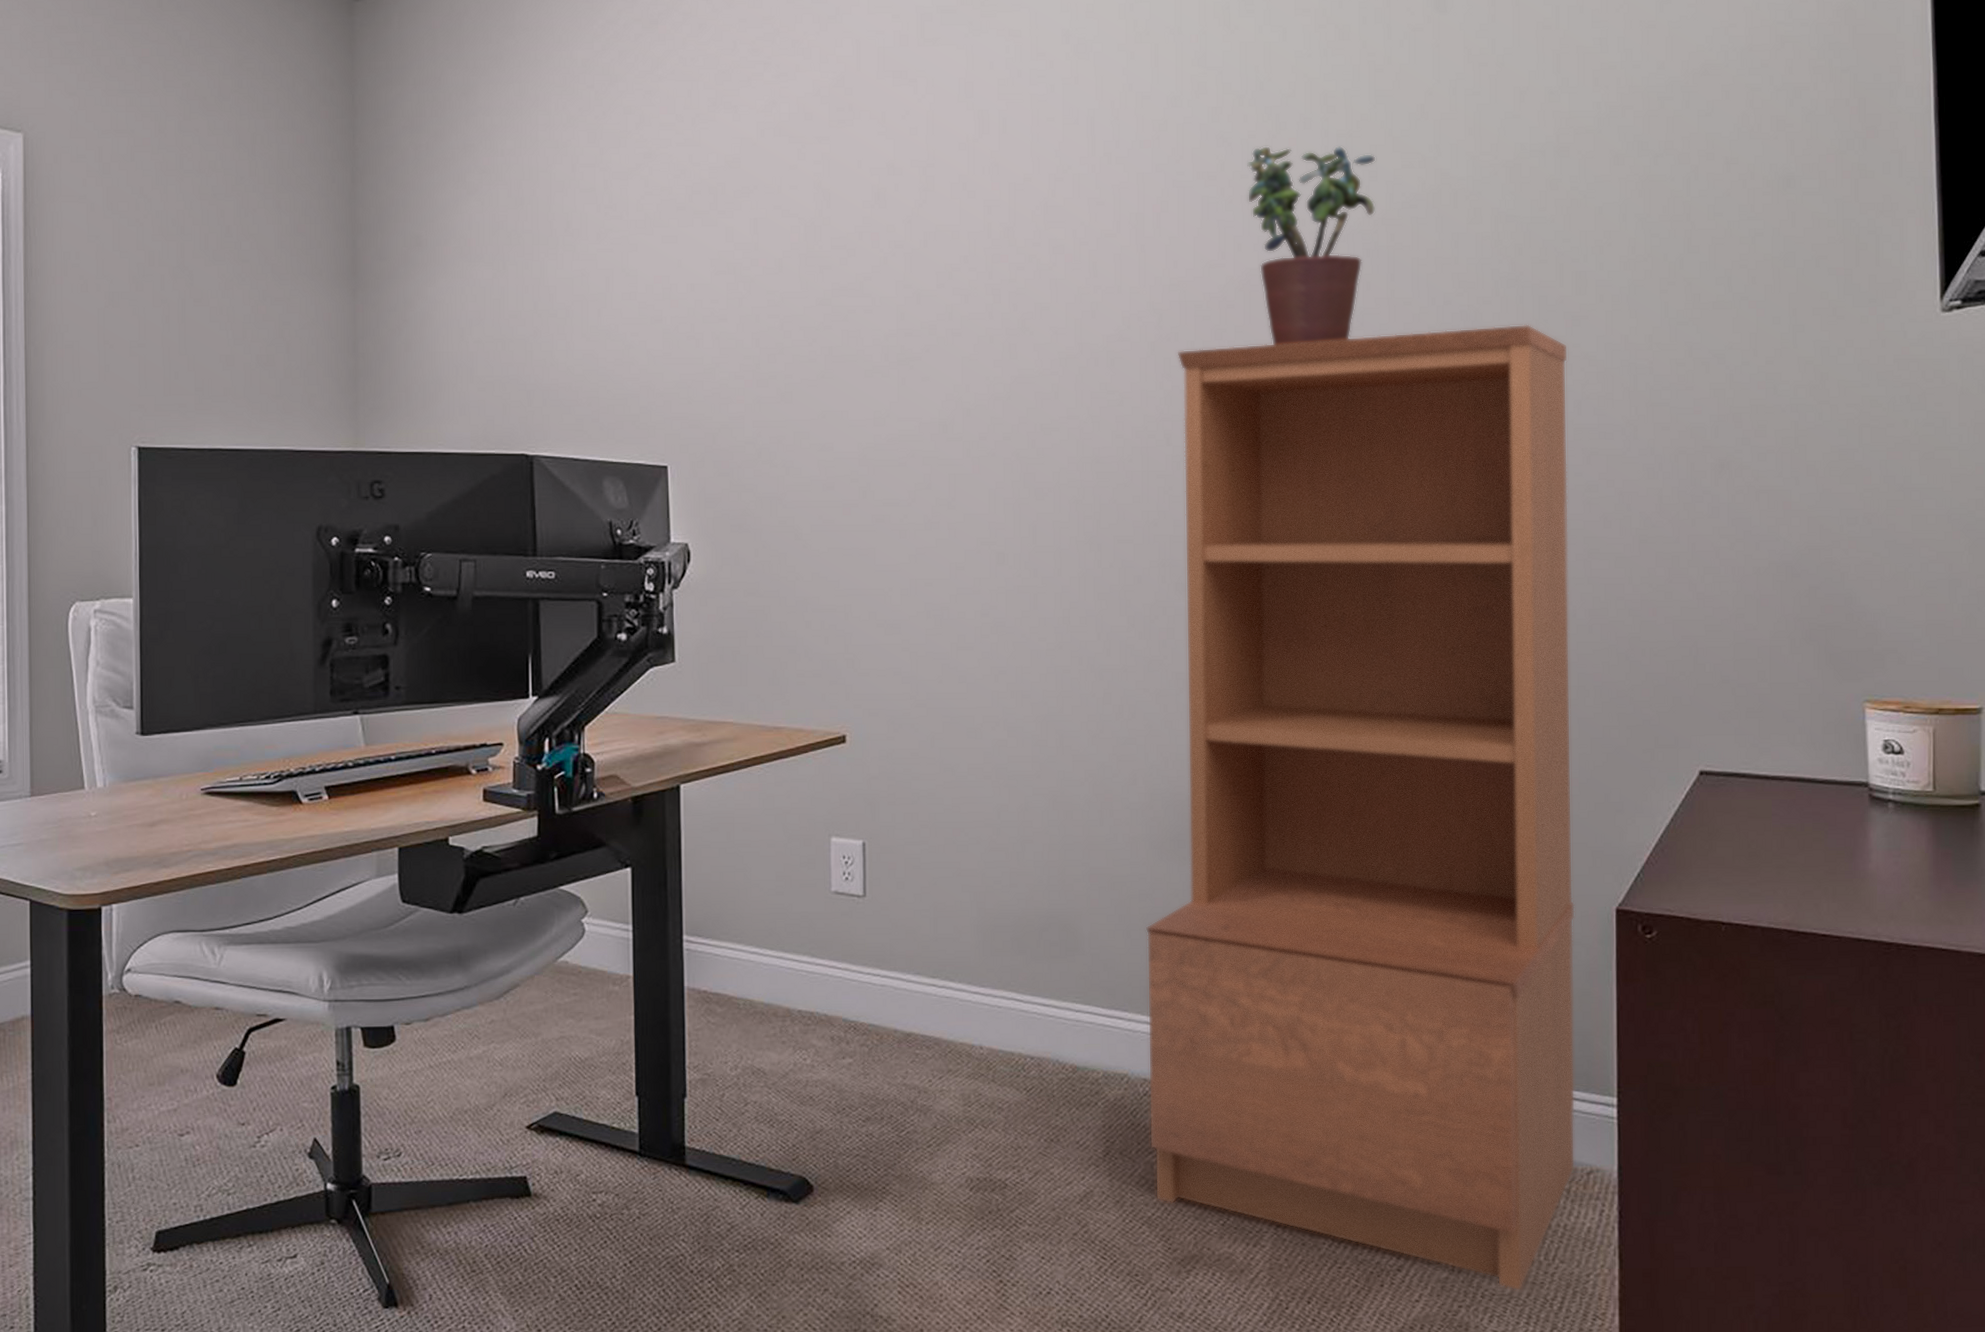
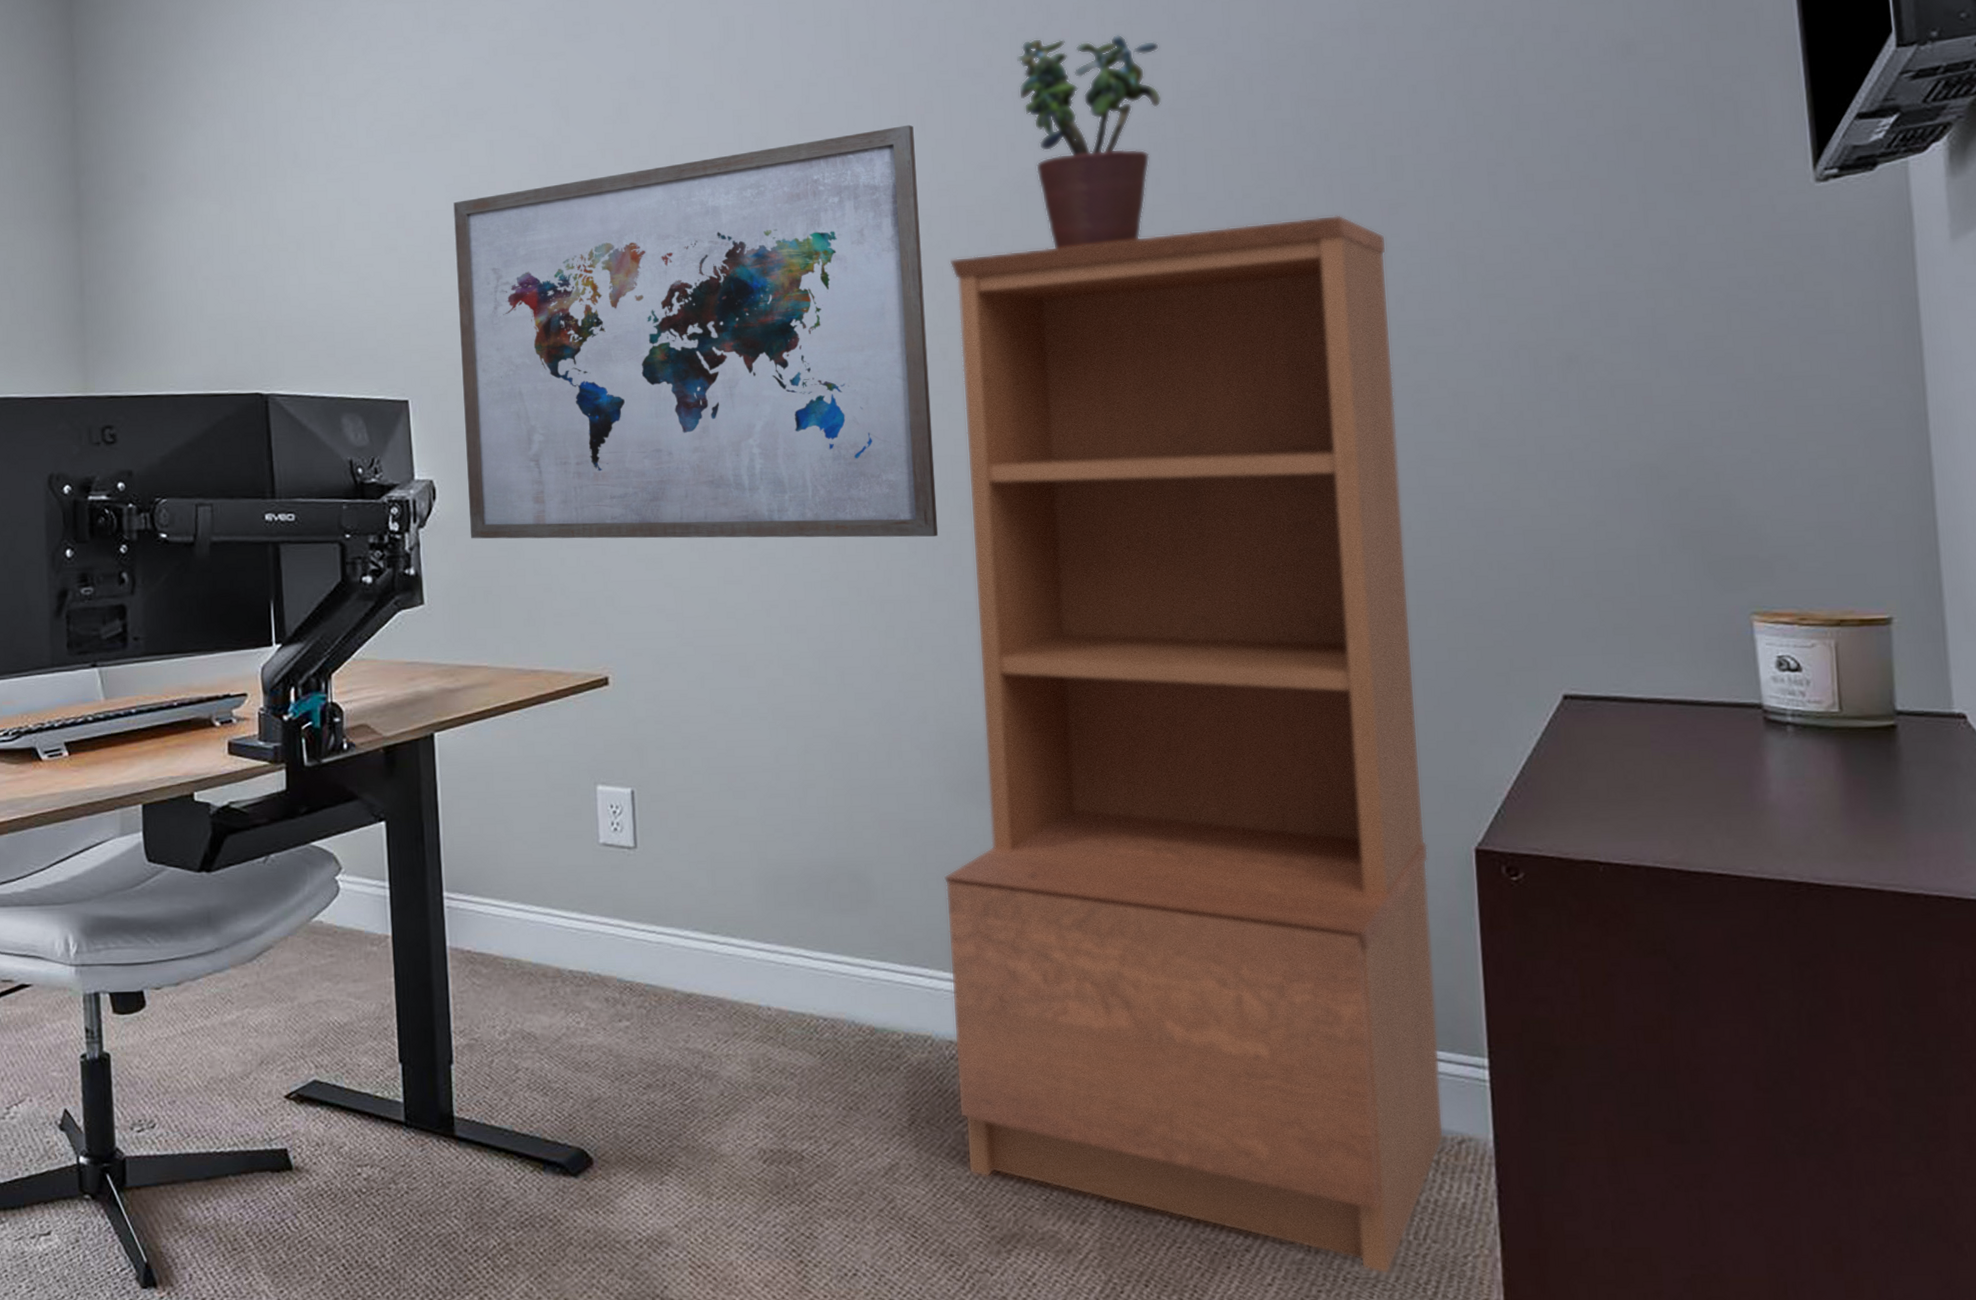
wall art: none [717,222,1155,612] -> present [453,124,939,539]

